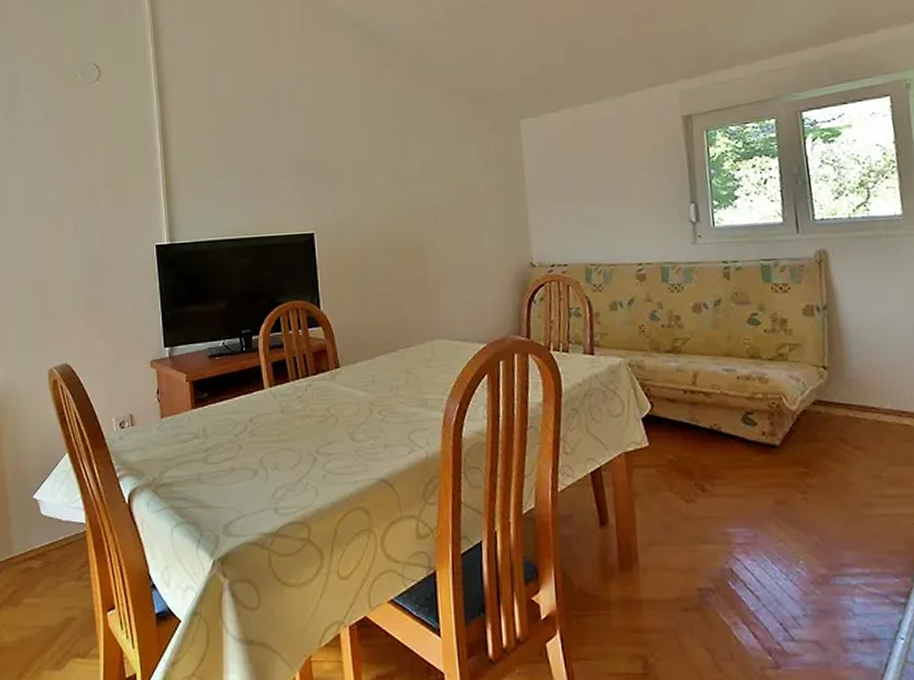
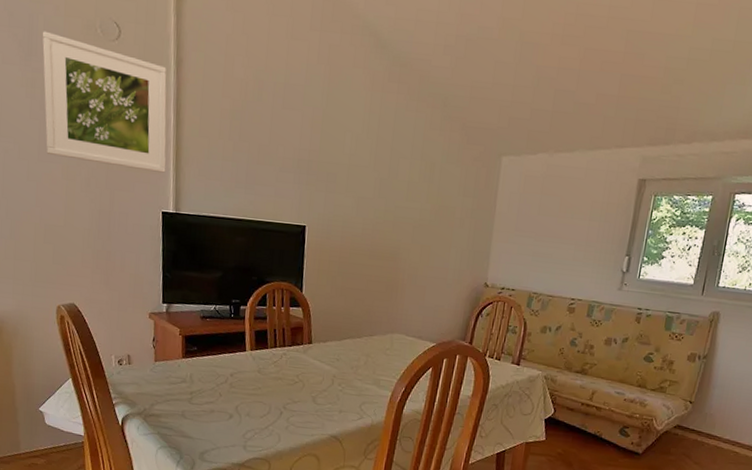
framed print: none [23,85,156,207] -> present [42,31,167,173]

